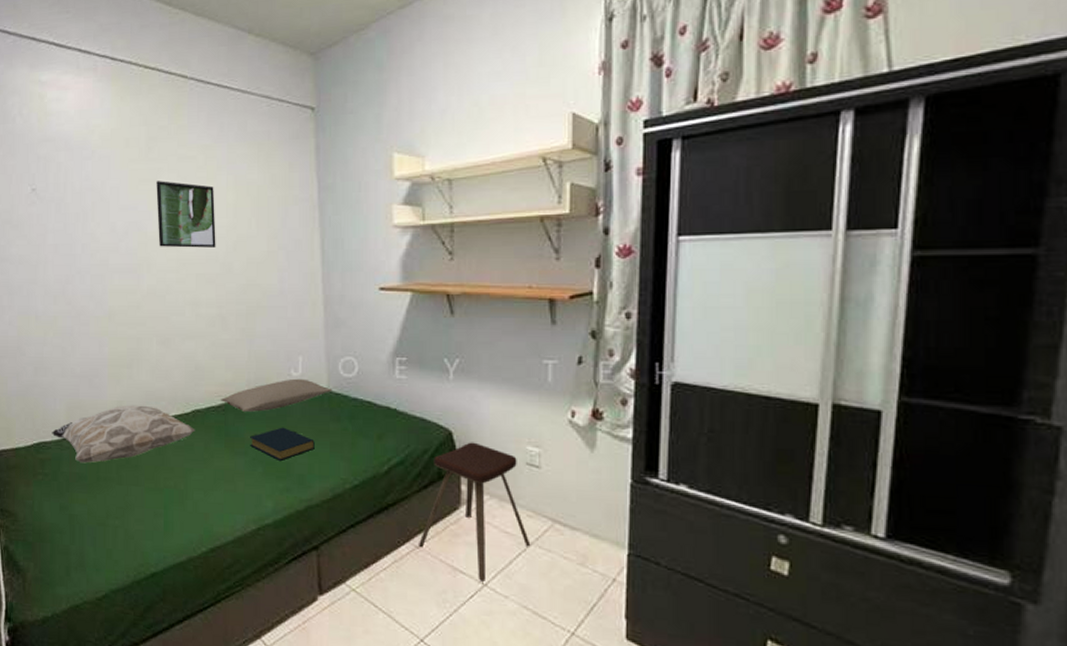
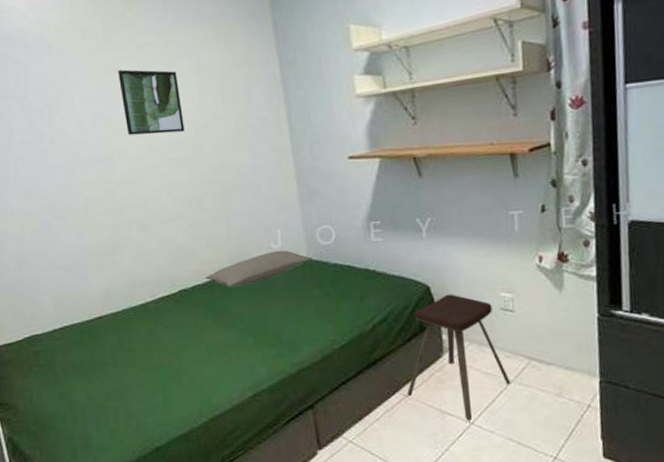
decorative pillow: present [51,405,195,464] -> none [42,290,184,352]
hardback book: present [250,427,315,460] -> none [238,297,301,329]

